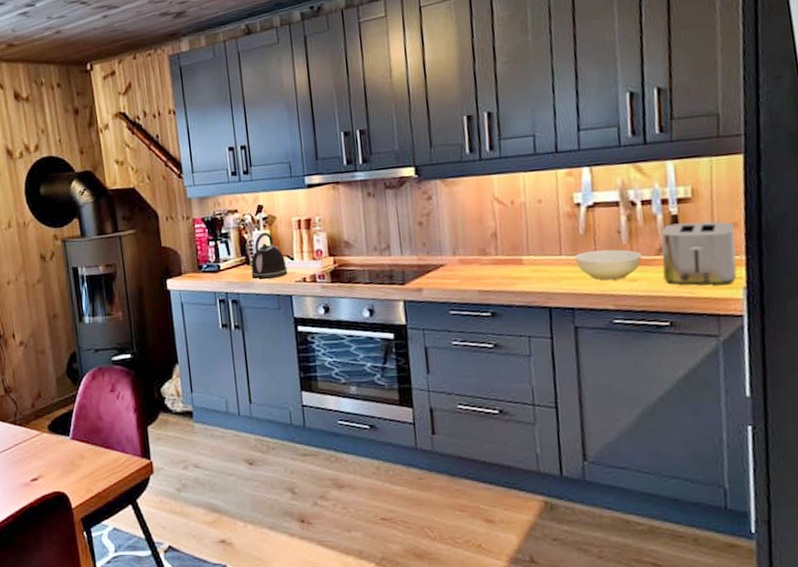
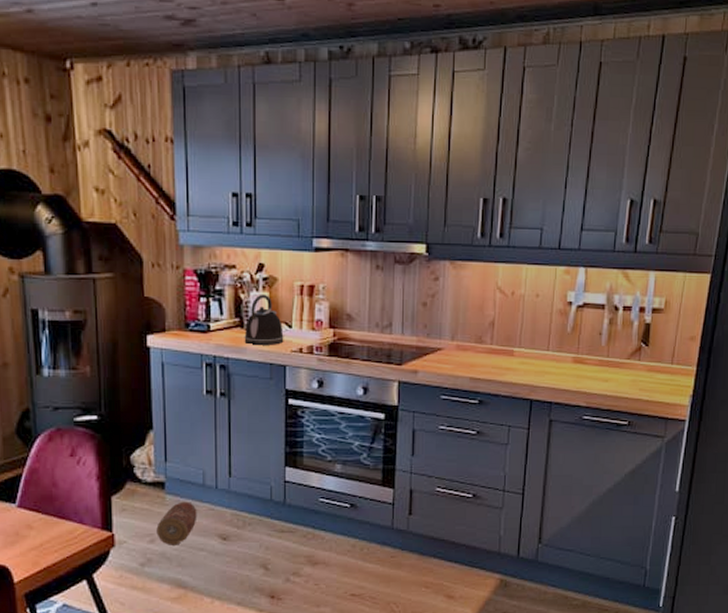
decorative log: none [188,429,224,471] -> present [156,501,197,545]
bowl: present [574,249,642,281] -> none [559,350,616,378]
toaster: present [661,221,737,285] -> none [630,331,693,392]

